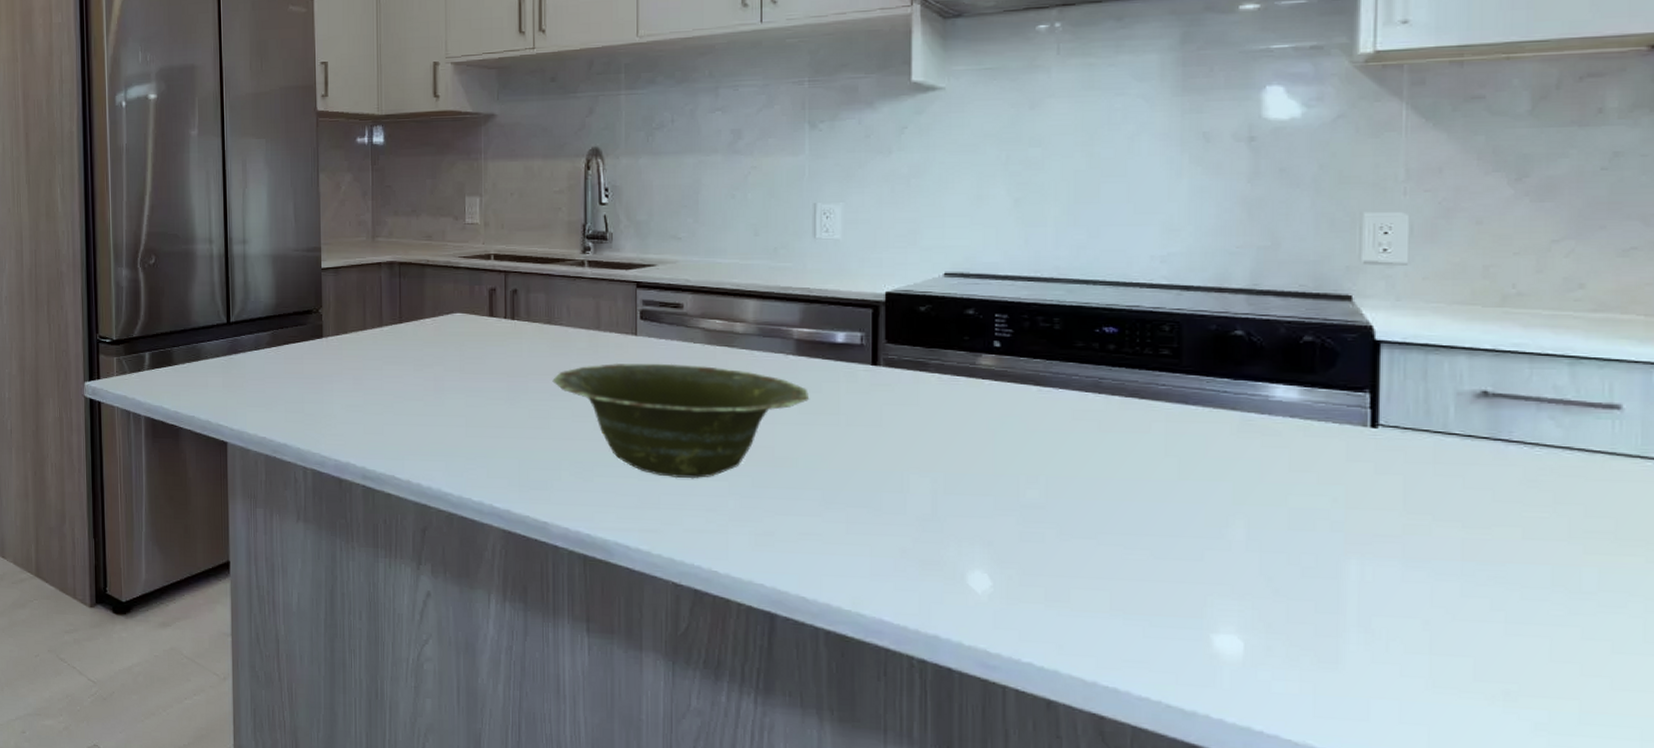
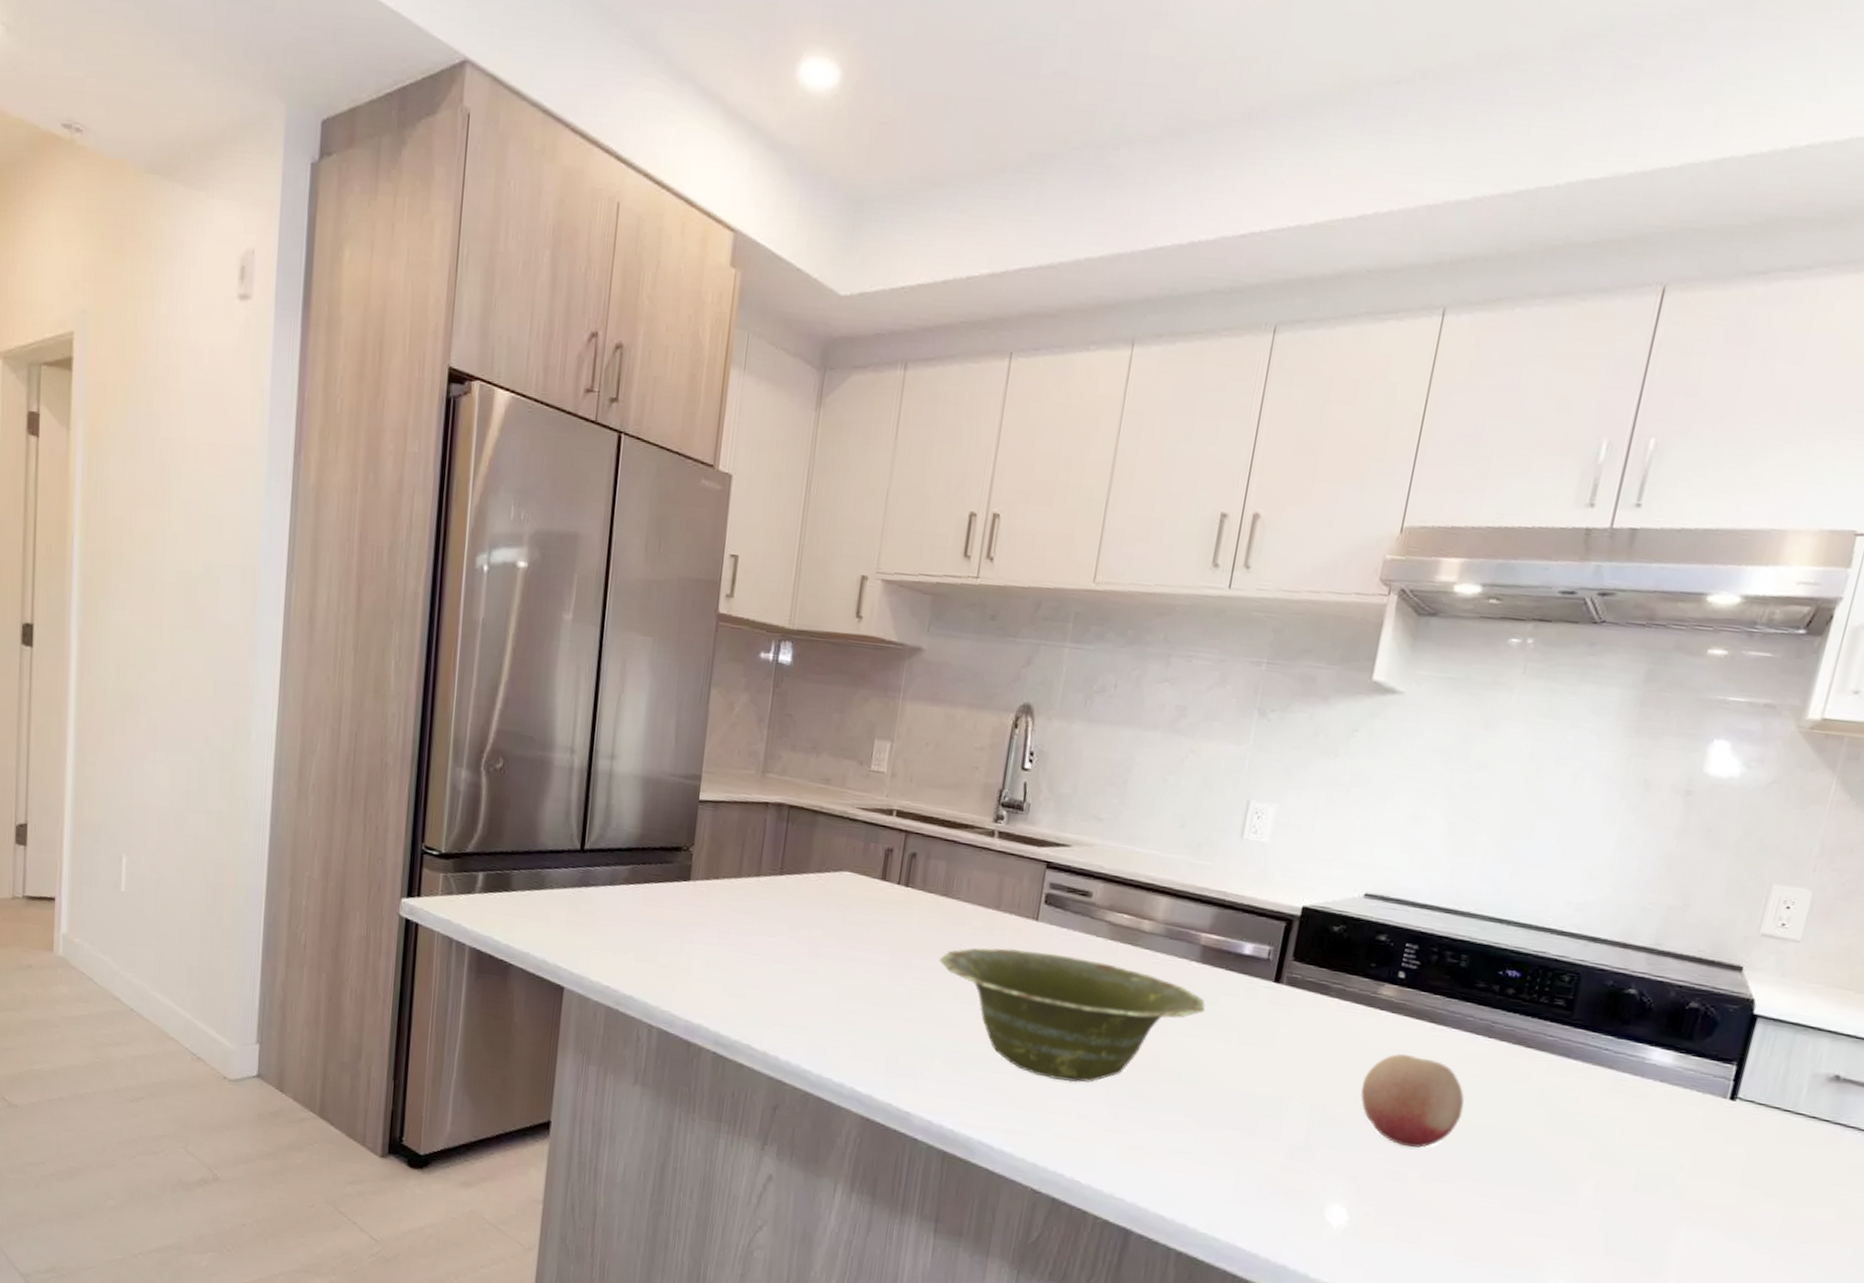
fruit: none [978,419,1088,508] -> present [1360,1054,1464,1149]

